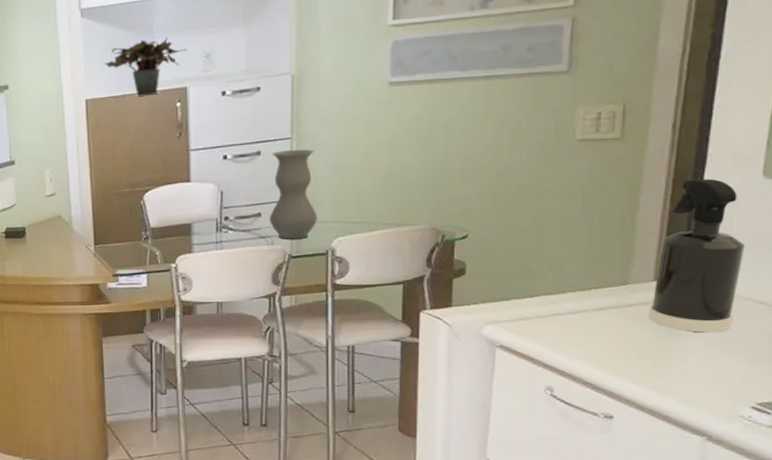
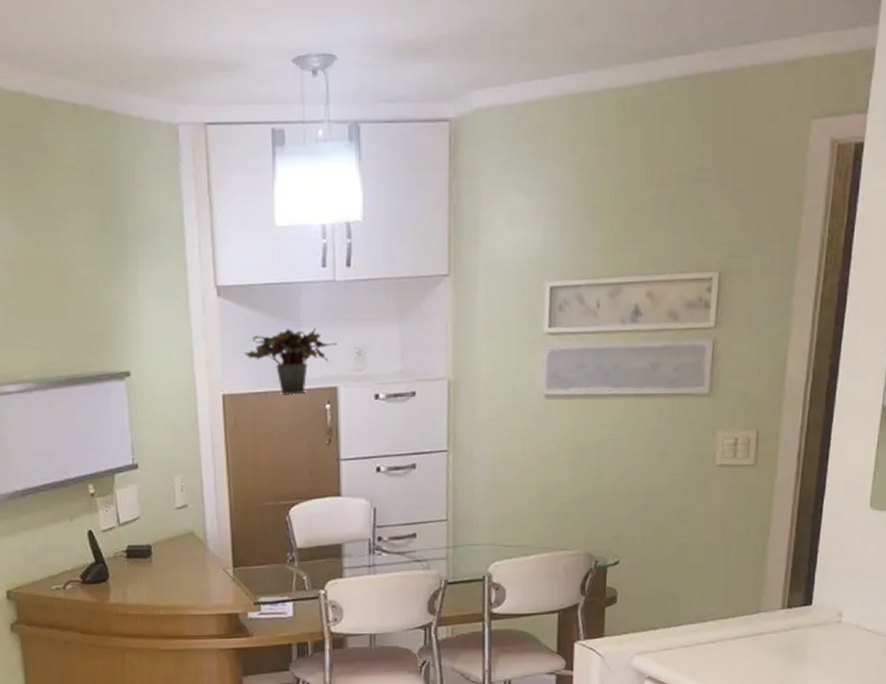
vase: present [270,149,317,239] -> none [425,463,474,564]
spray bottle: present [648,178,745,333] -> none [777,508,856,660]

